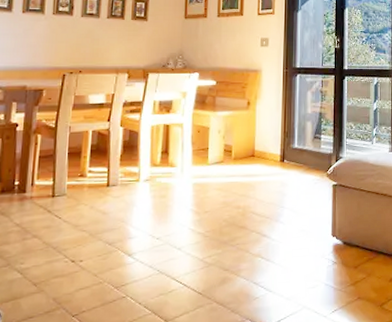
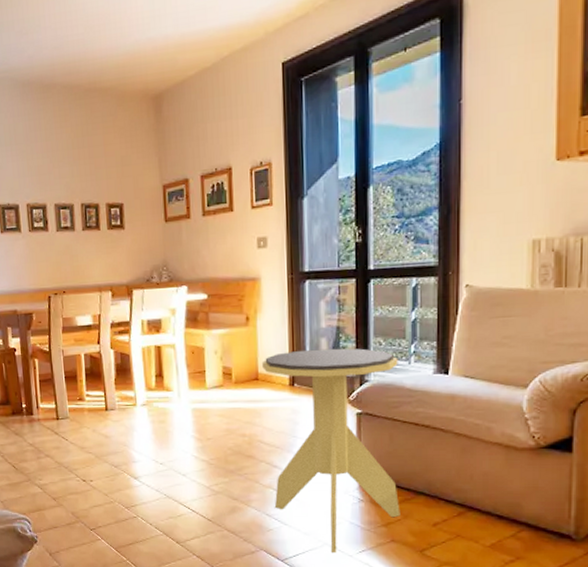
side table: none [259,130,365,316] -> present [262,348,401,554]

